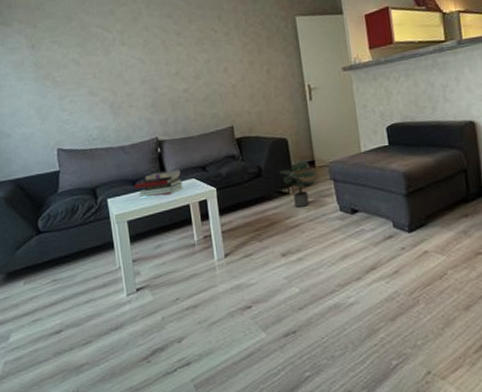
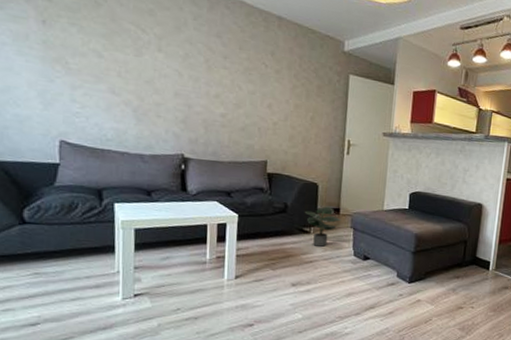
books: present [134,169,183,197] -> none [148,187,204,212]

